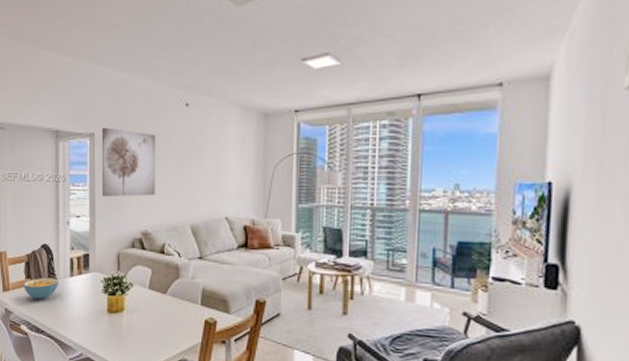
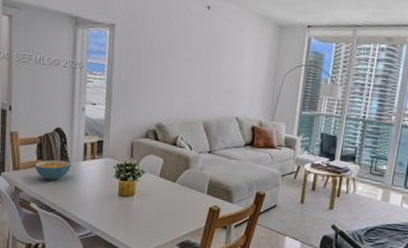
wall art: present [101,127,156,197] -> none [119,19,176,91]

